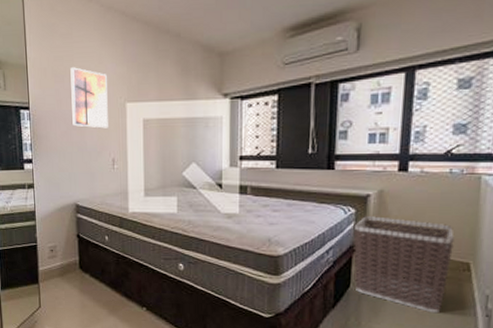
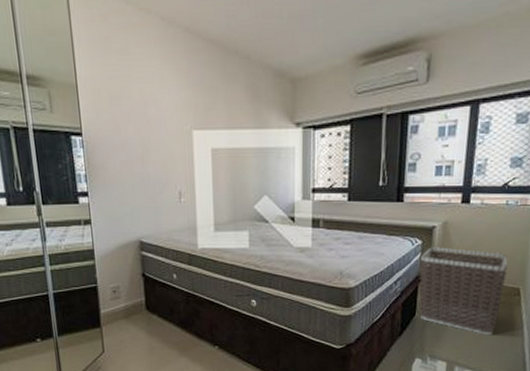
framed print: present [70,67,108,129] -> none [128,89,173,158]

